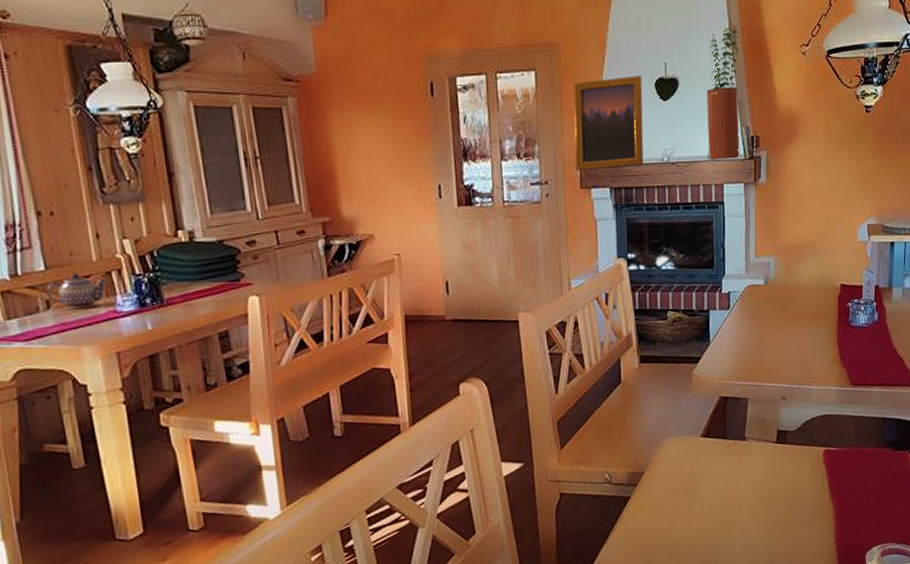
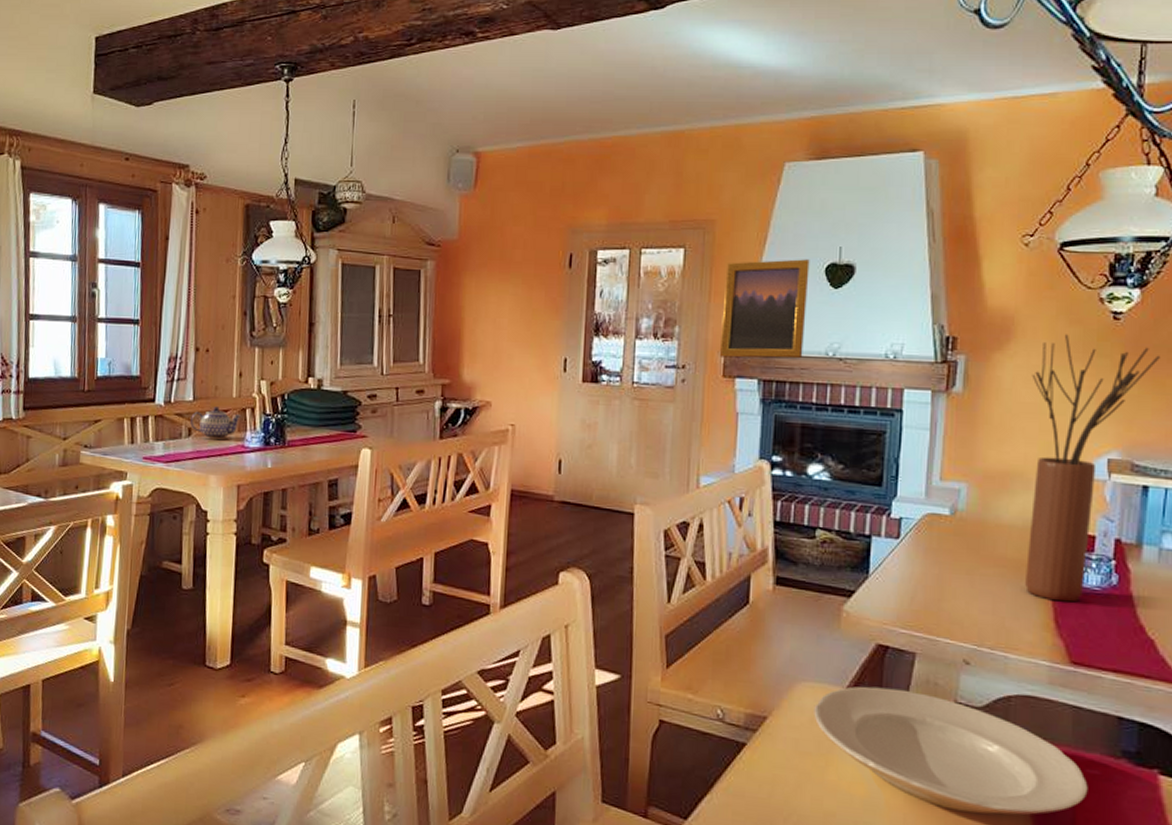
plate: none [678,428,867,512] -> present [813,686,1088,816]
vase: present [706,21,740,160] -> none [887,205,939,361]
vase: none [813,127,897,340] -> present [1025,334,1160,603]

